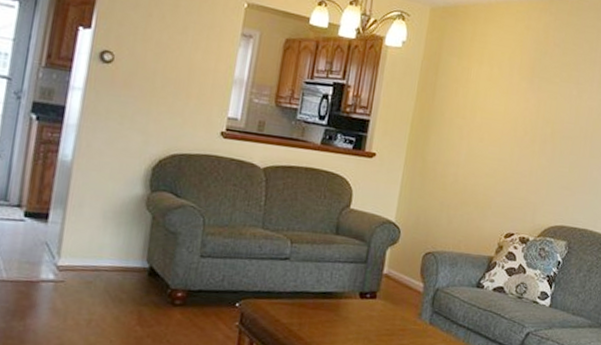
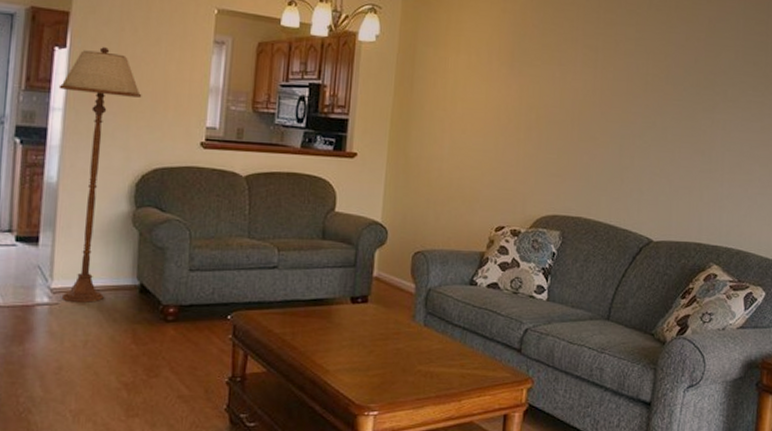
floor lamp: none [67,31,165,282] -> present [58,47,142,303]

